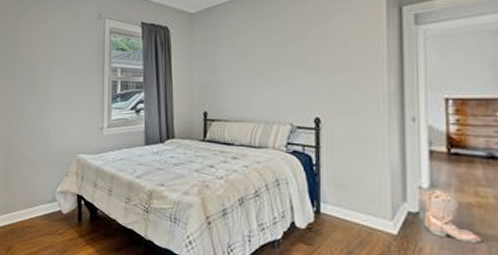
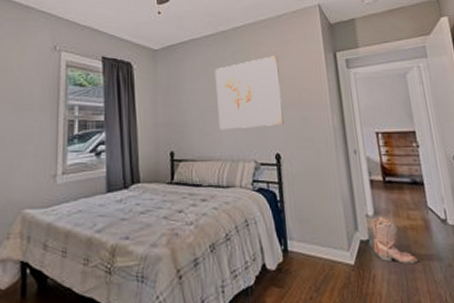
wall art: none [252,14,327,92] -> present [214,56,284,130]

